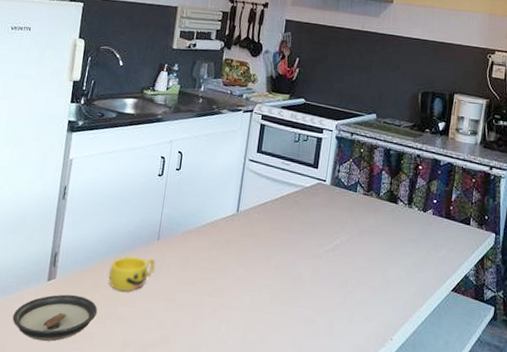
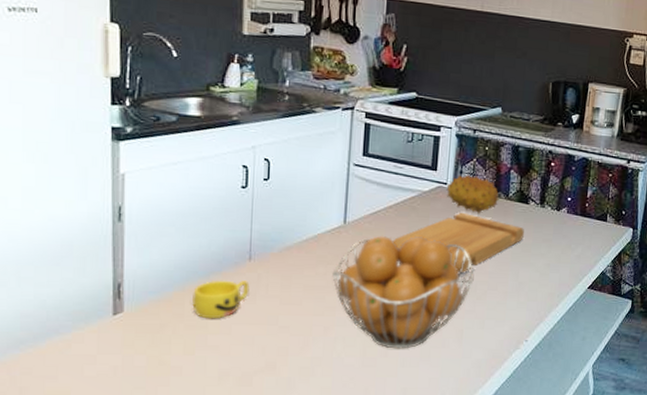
saucer: present [12,294,98,342] -> none [73,328,183,381]
fruit basket: none [223,225,346,336] -> present [332,235,474,349]
cutting board: none [276,208,393,266] -> present [392,212,524,272]
fruit: none [325,173,371,210] -> present [446,174,500,213]

